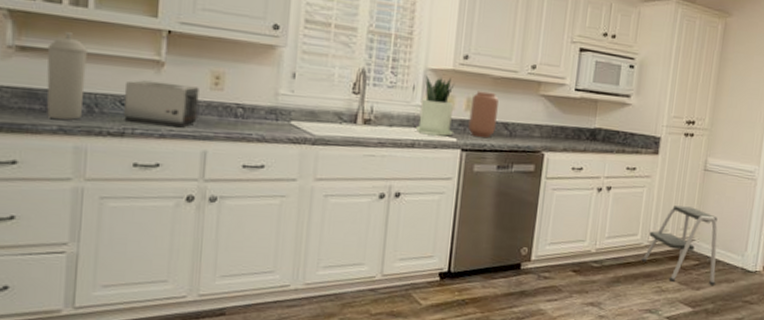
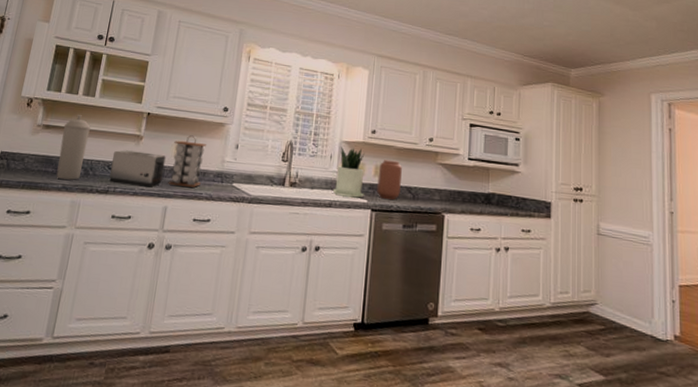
spice rack: none [205,60,253,128] -> present [168,135,206,188]
step stool: present [641,205,718,285] -> none [545,268,625,353]

